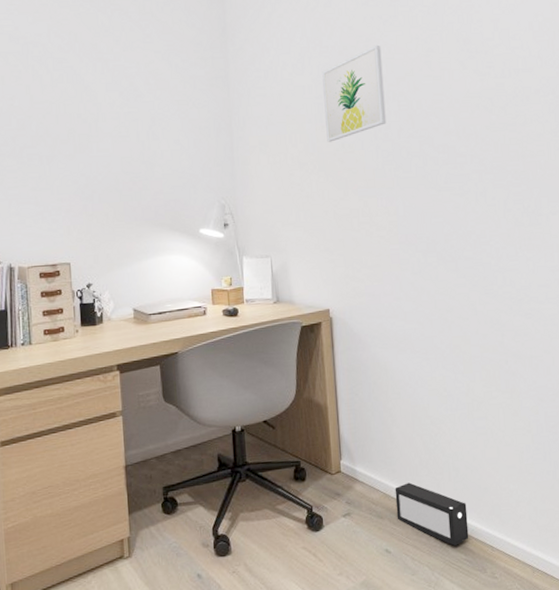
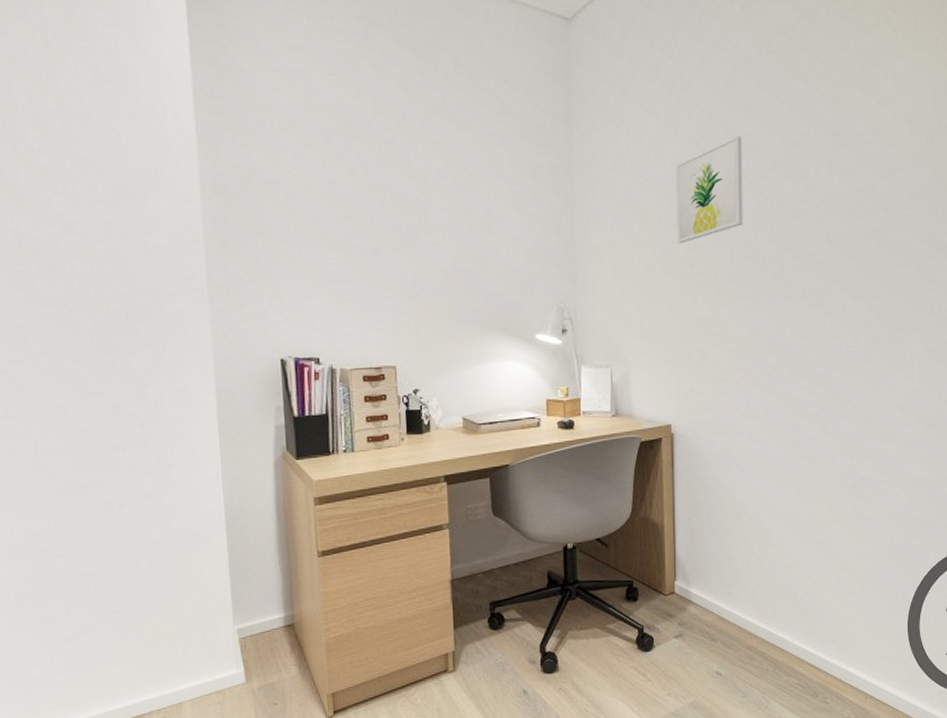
speaker: present [395,482,469,546] -> none [729,606,803,670]

